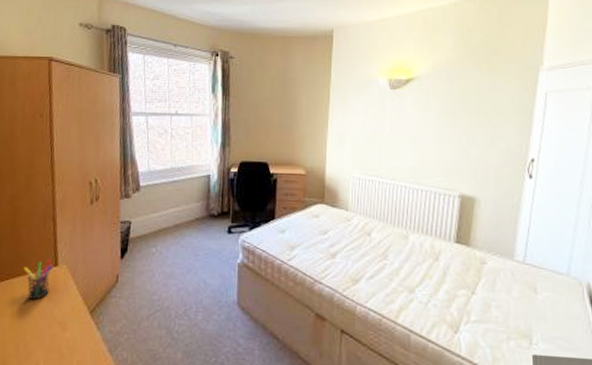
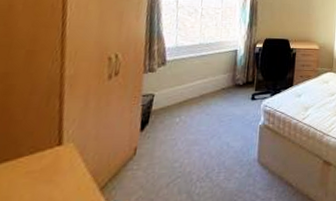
pen holder: present [23,259,53,300] -> none [13,138,56,185]

